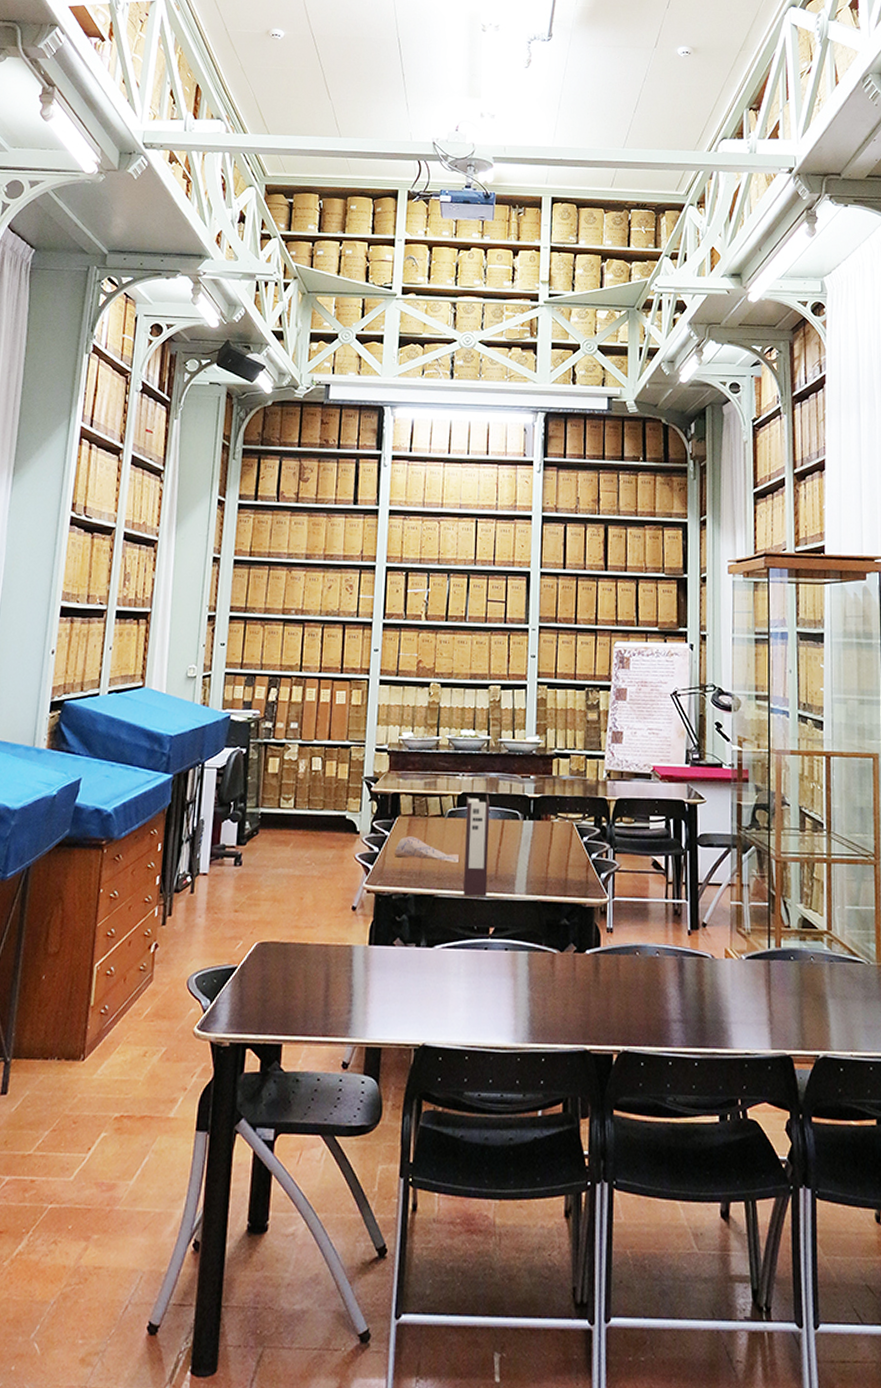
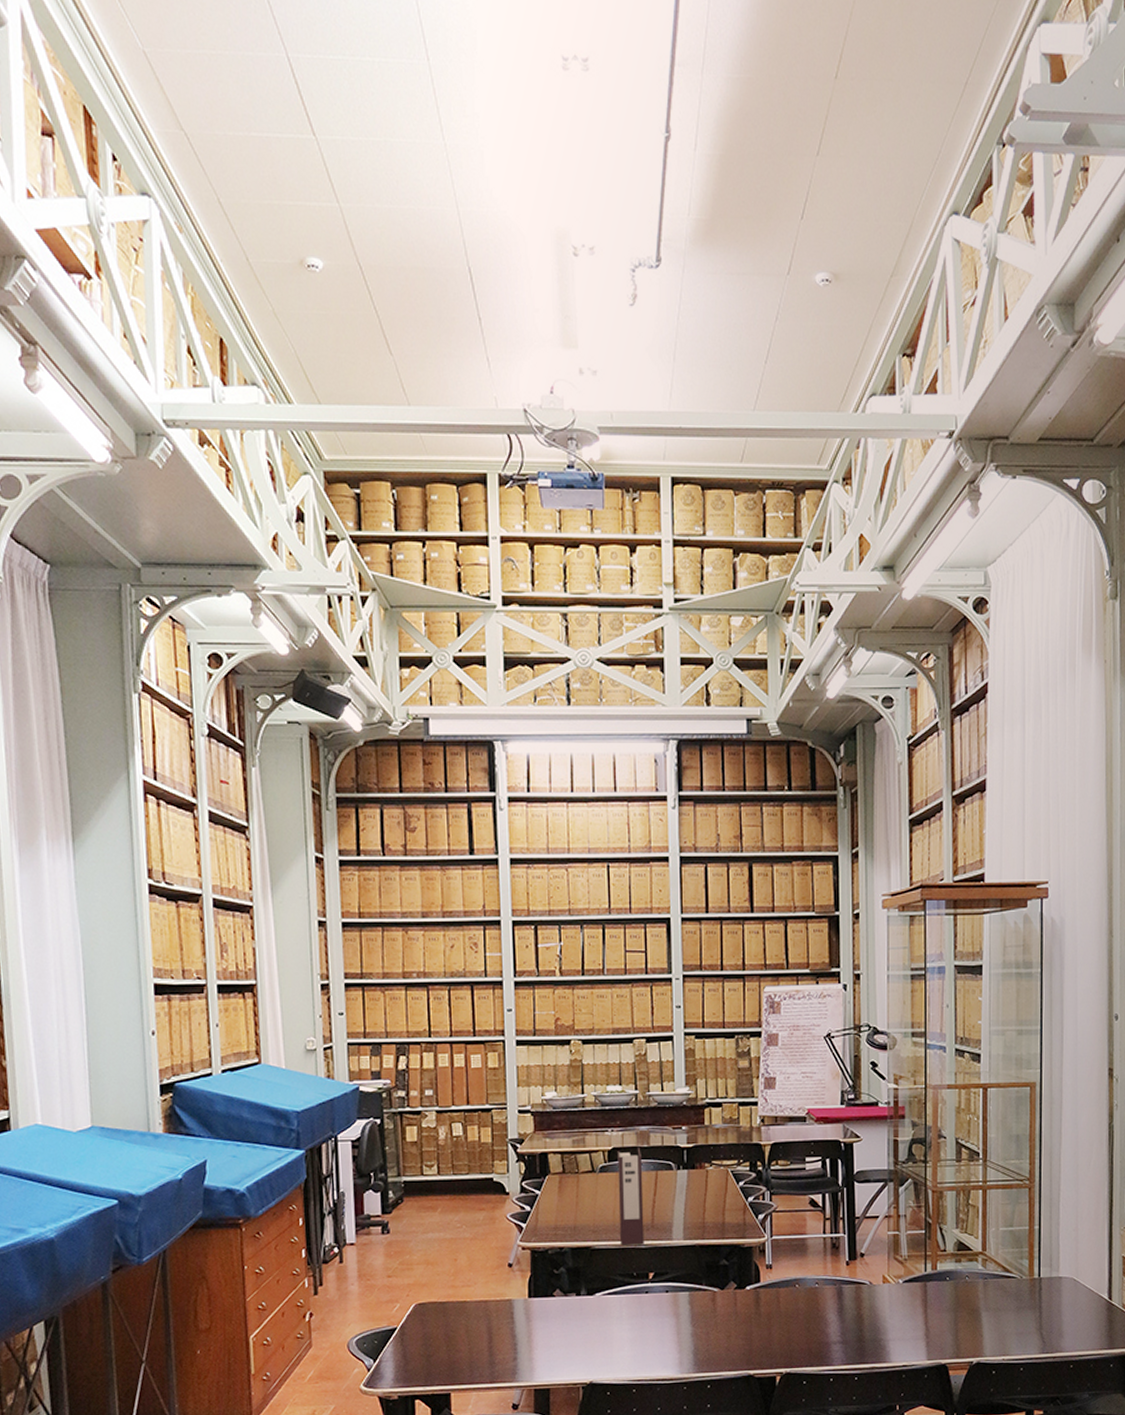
paper: present [394,836,460,863] -> none [546,1193,615,1215]

